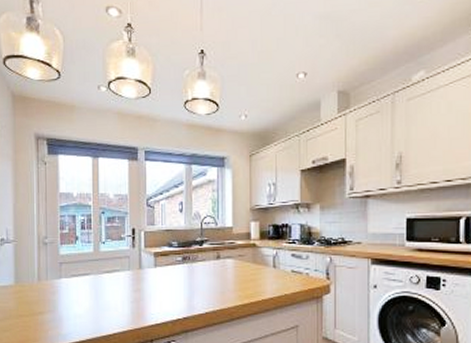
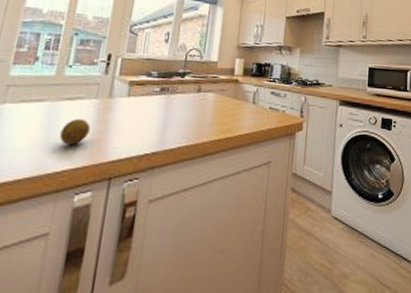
fruit: none [107,288,129,312] -> present [60,118,91,145]

